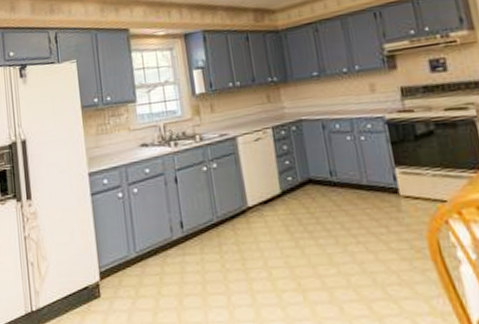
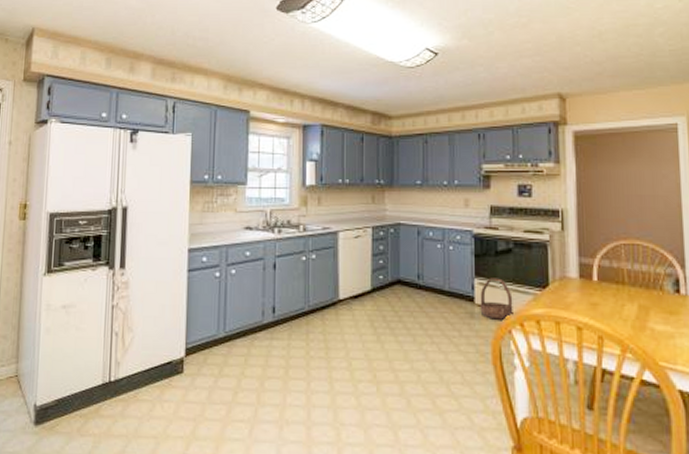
basket: none [404,164,448,211] -> present [480,278,513,320]

